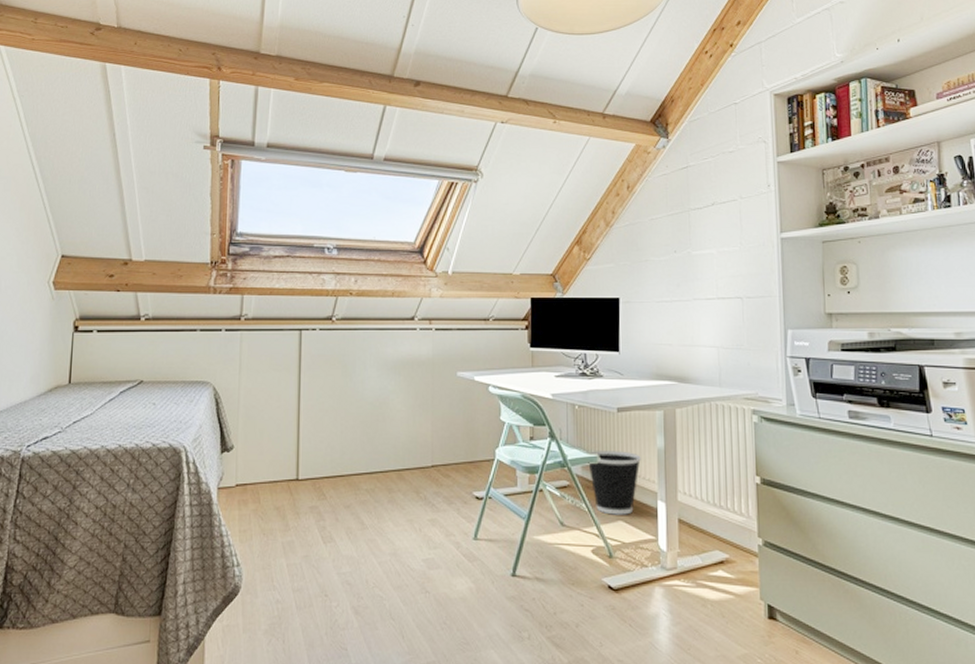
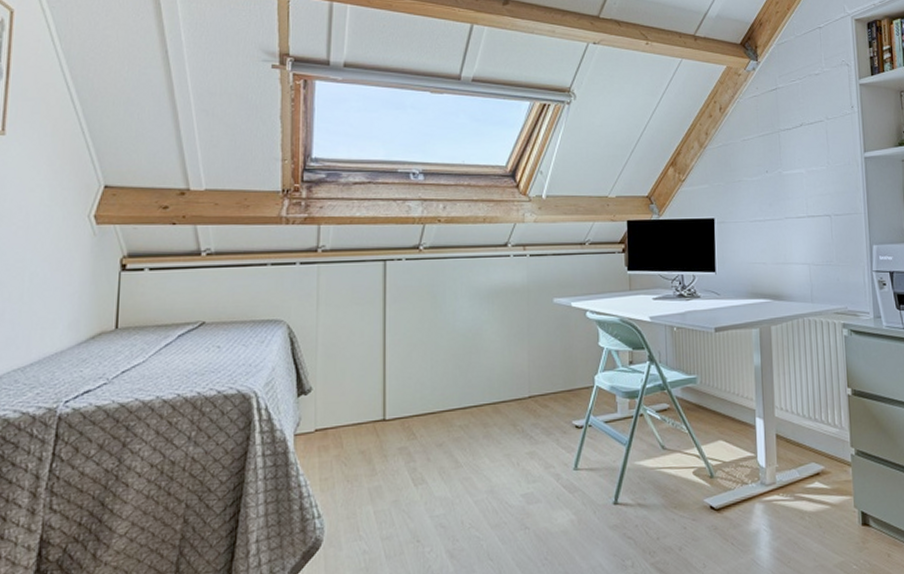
wastebasket: present [588,451,641,515] -> none [687,370,739,435]

